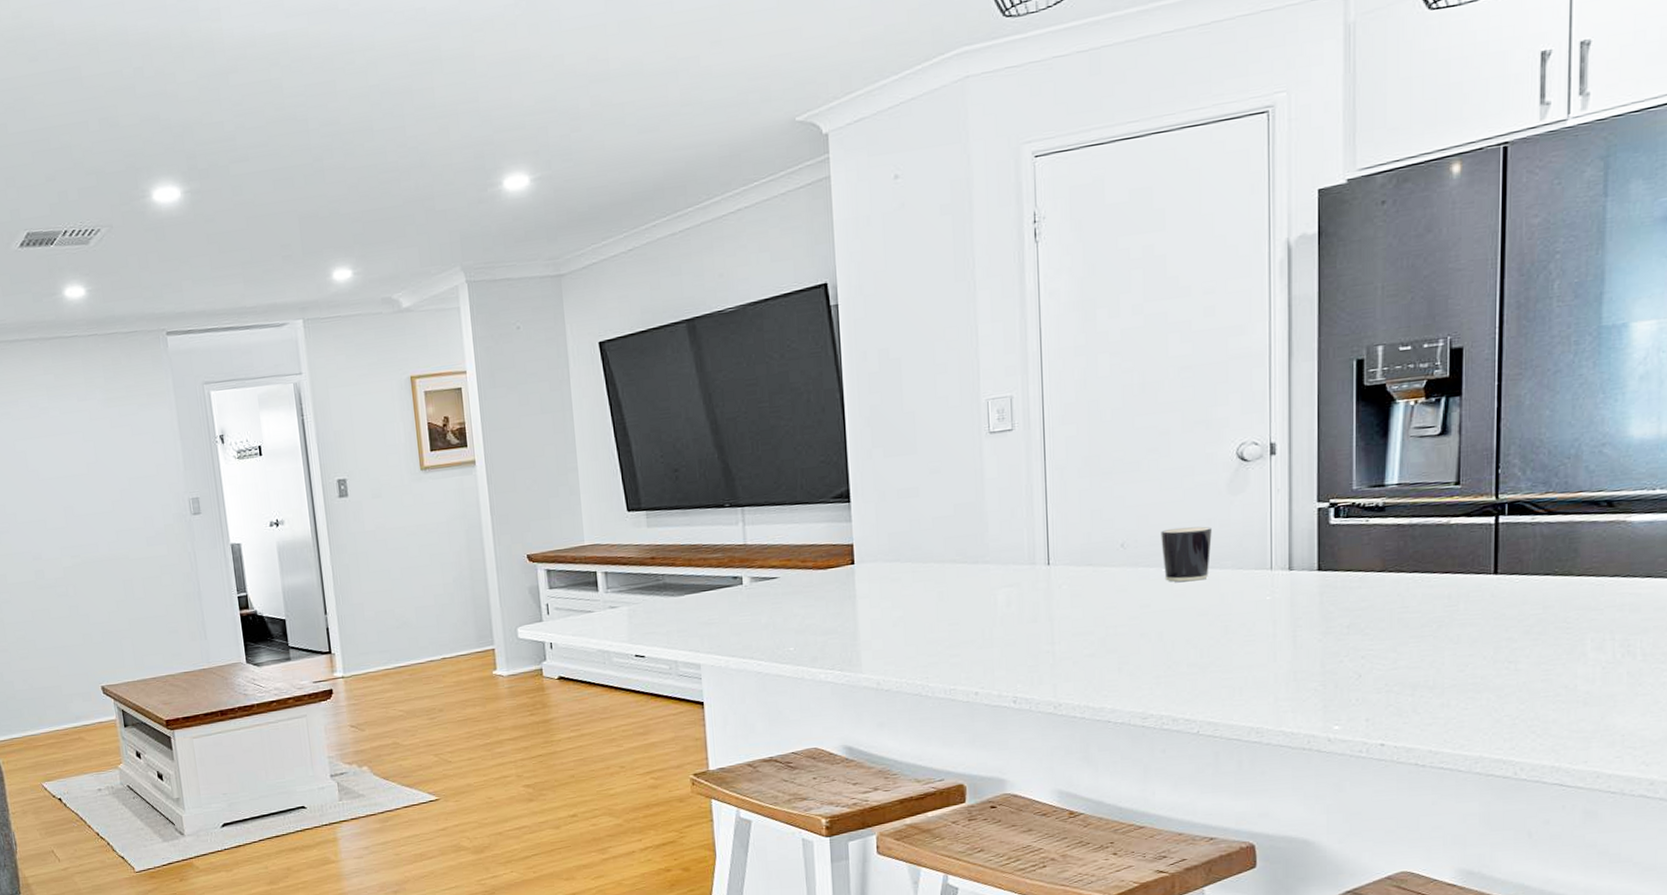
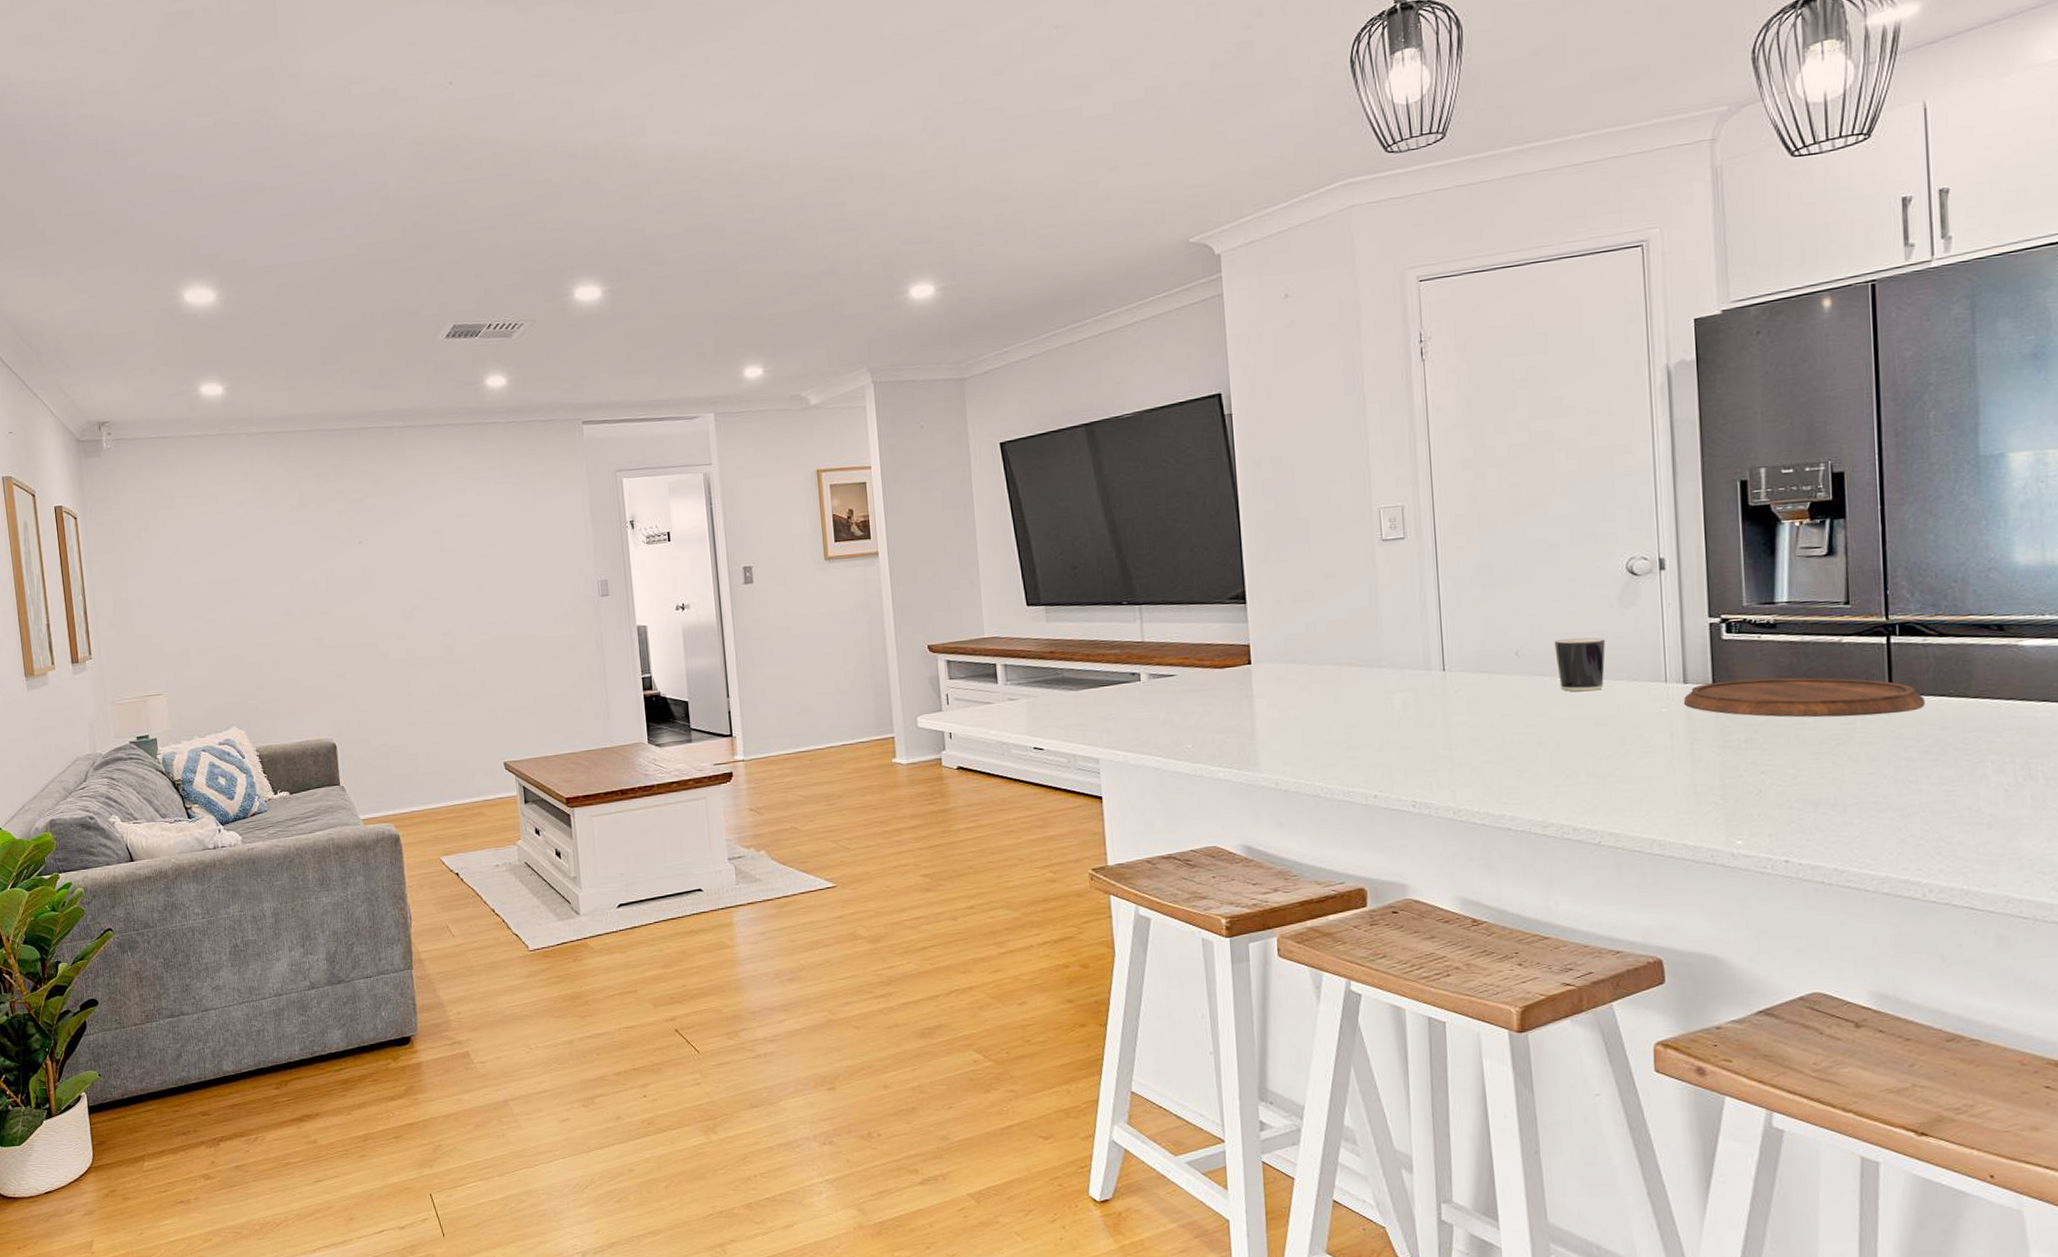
cutting board: none [1289,560,1529,602] -> present [1684,677,1925,718]

